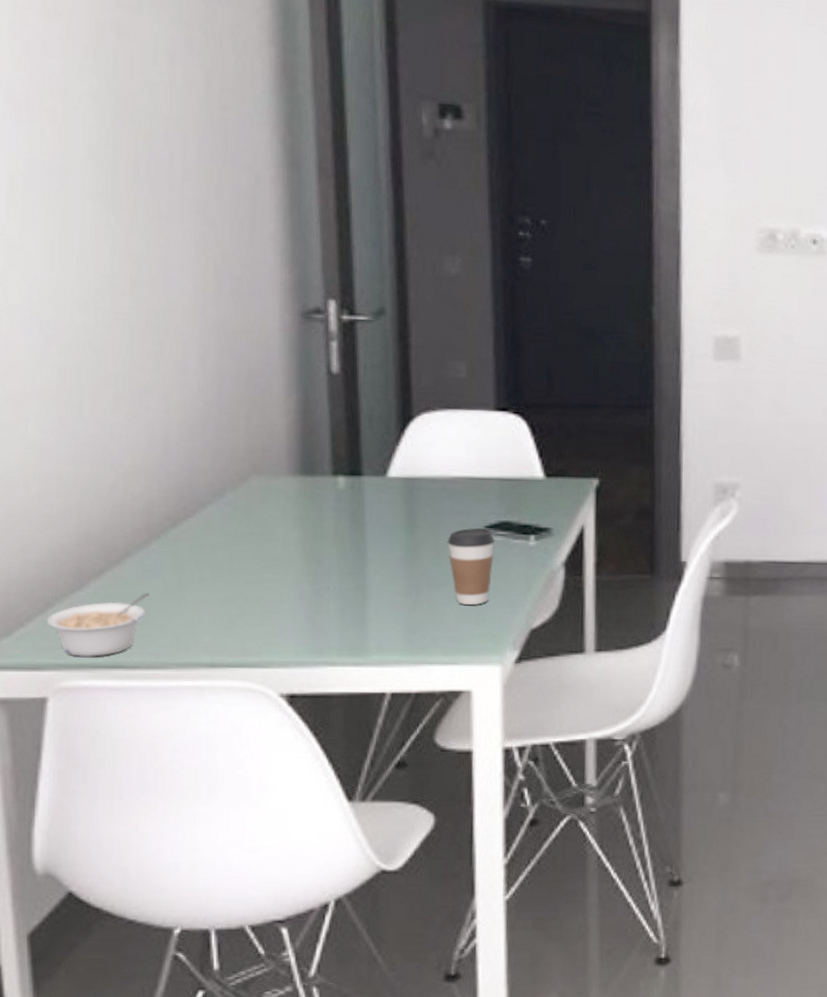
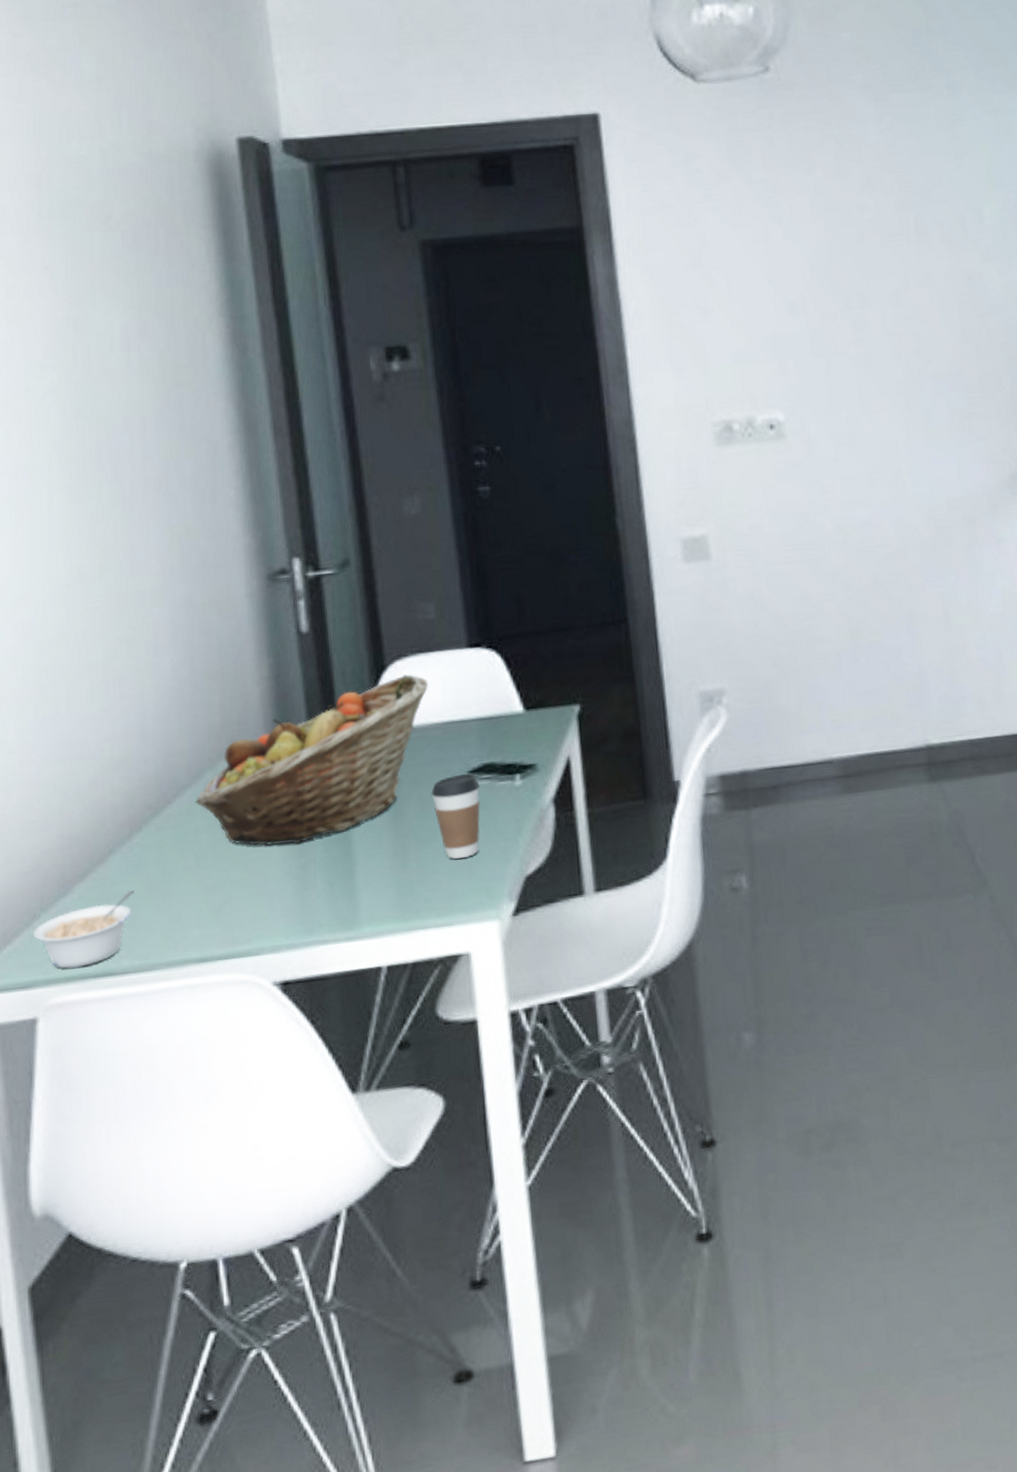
fruit basket: none [214,427,453,572] -> present [195,674,428,846]

